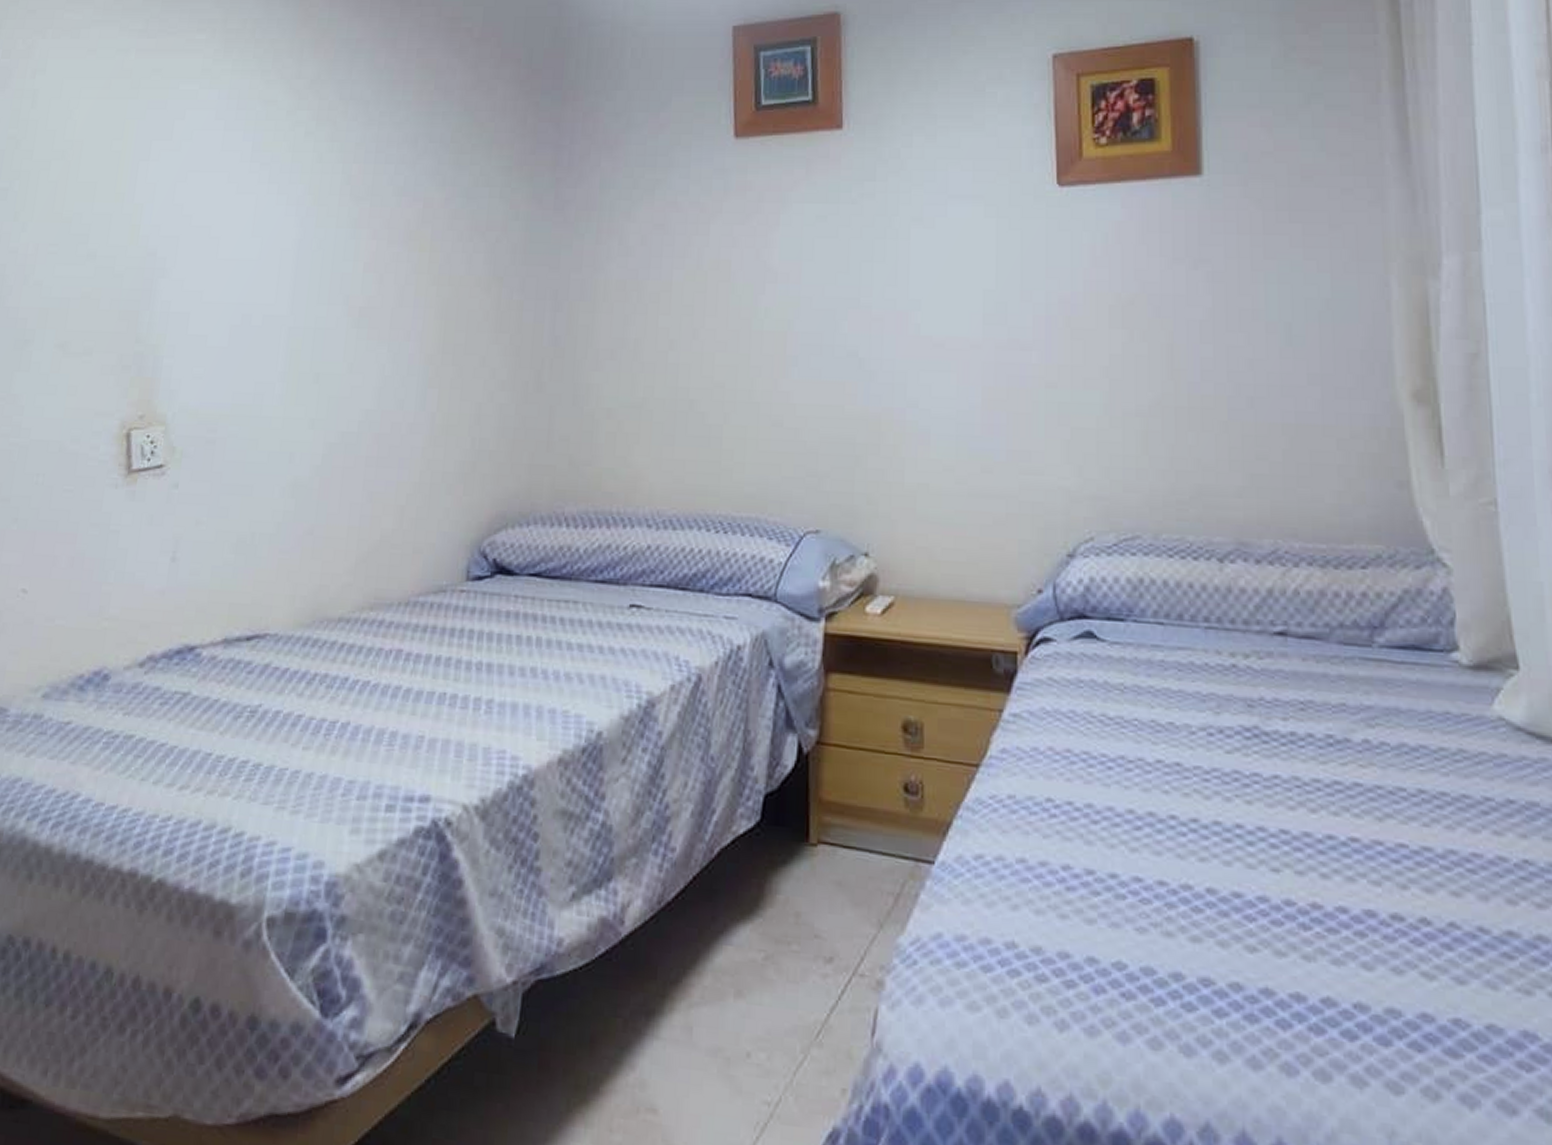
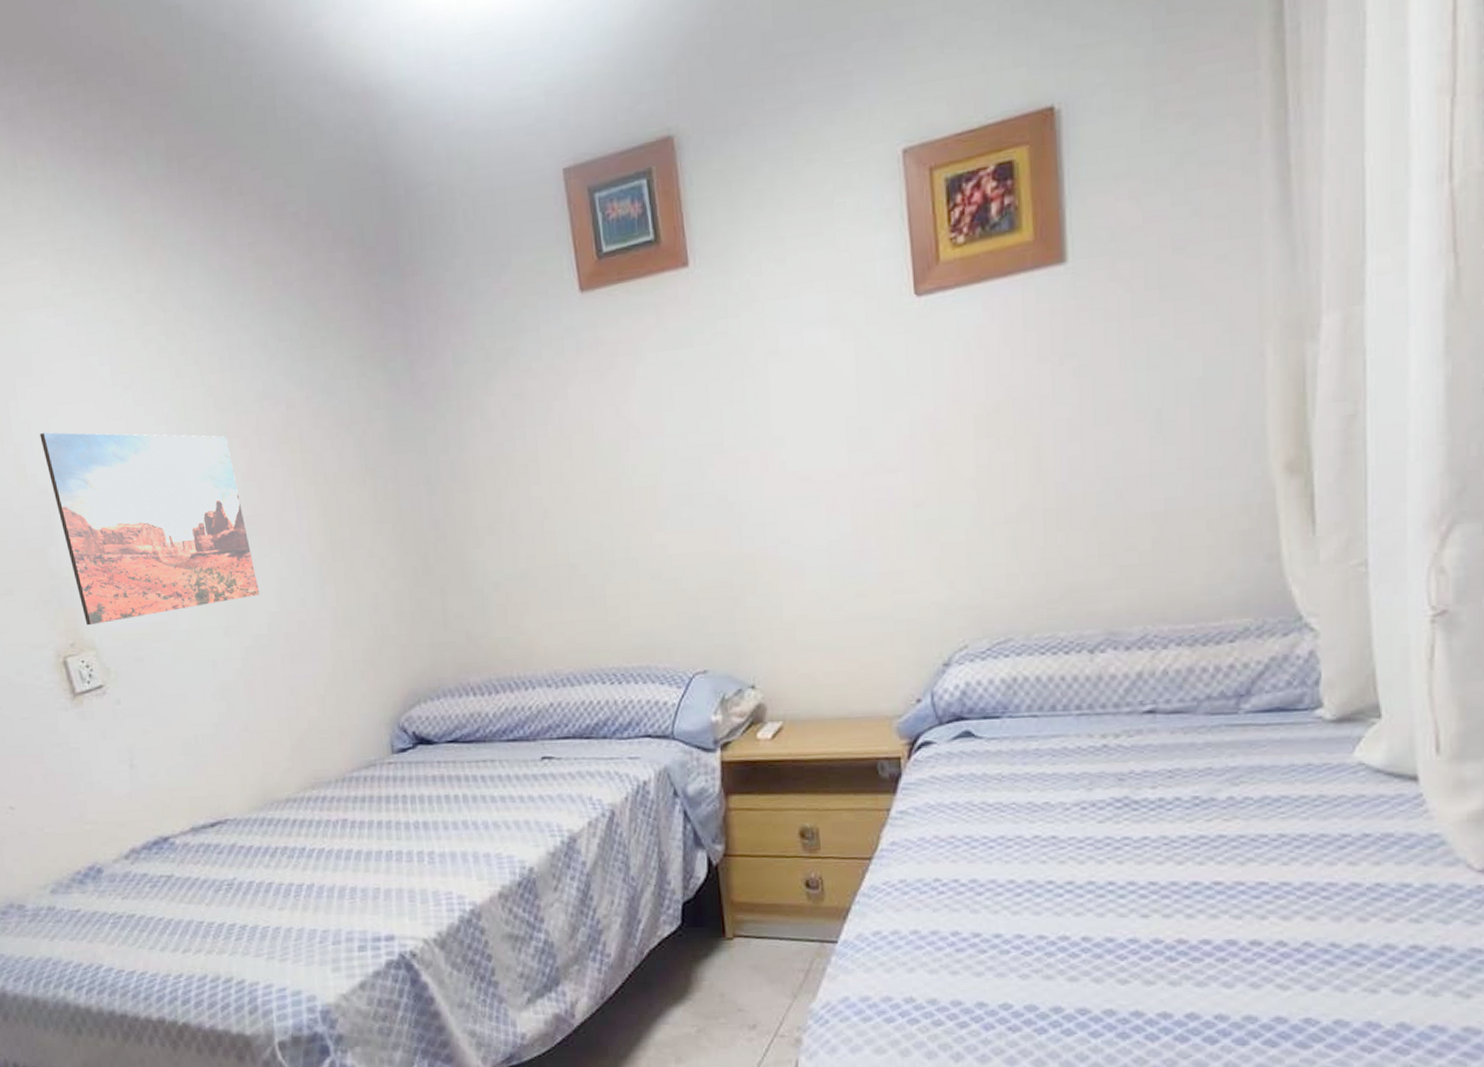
wall art: none [162,196,358,399] -> present [40,432,260,626]

